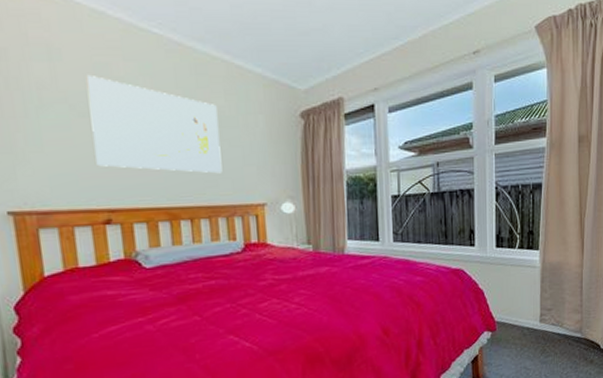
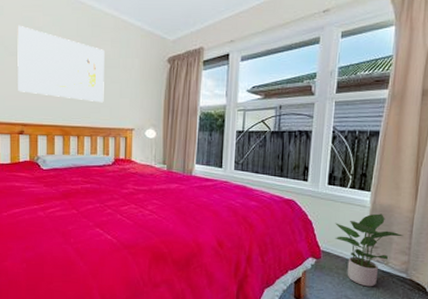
potted plant: none [507,272,575,354] -> present [335,213,404,287]

